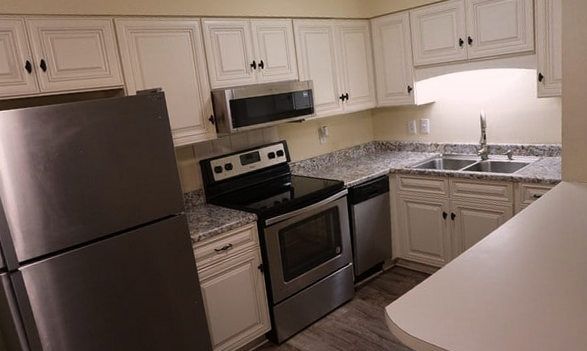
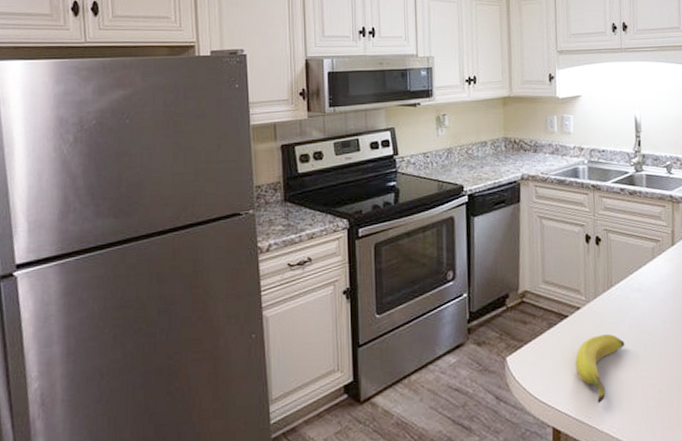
banana: none [438,286,477,336] -> present [575,334,625,403]

